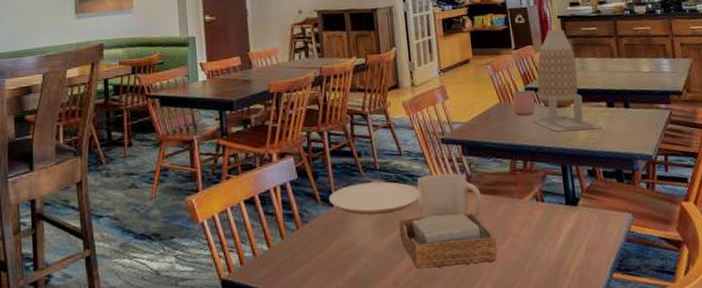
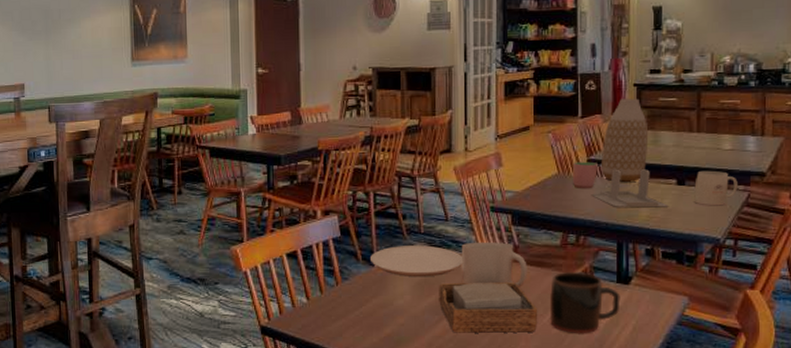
mug: none [505,197,572,259] -> present [549,272,620,333]
mug: none [622,92,660,125] -> present [694,170,738,206]

